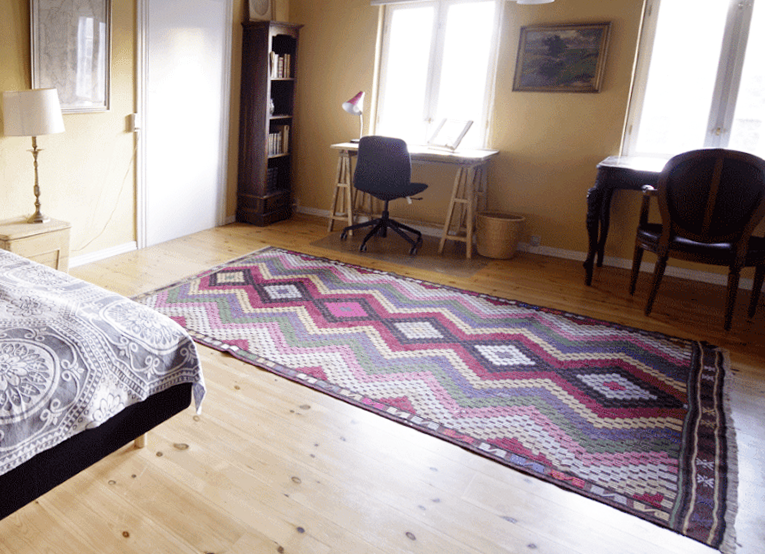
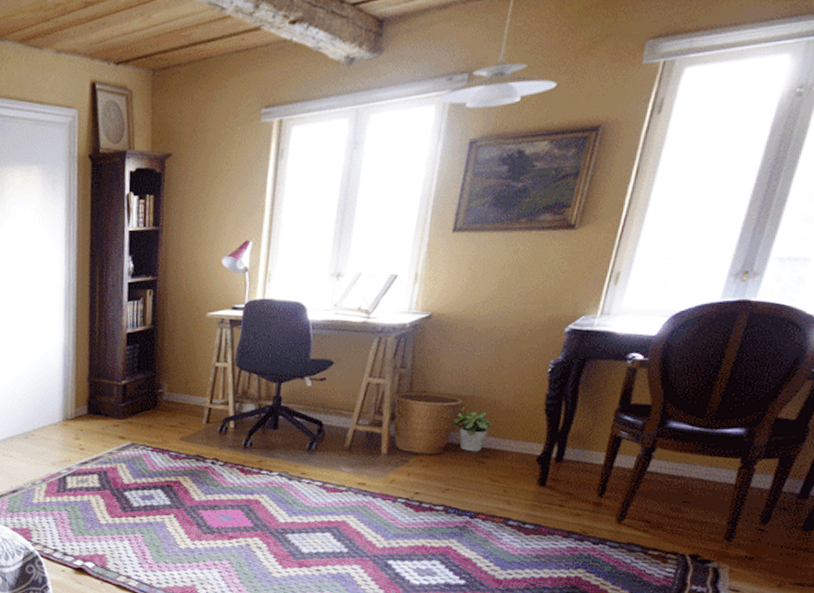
potted plant: none [519,223,549,258] -> present [452,408,493,452]

